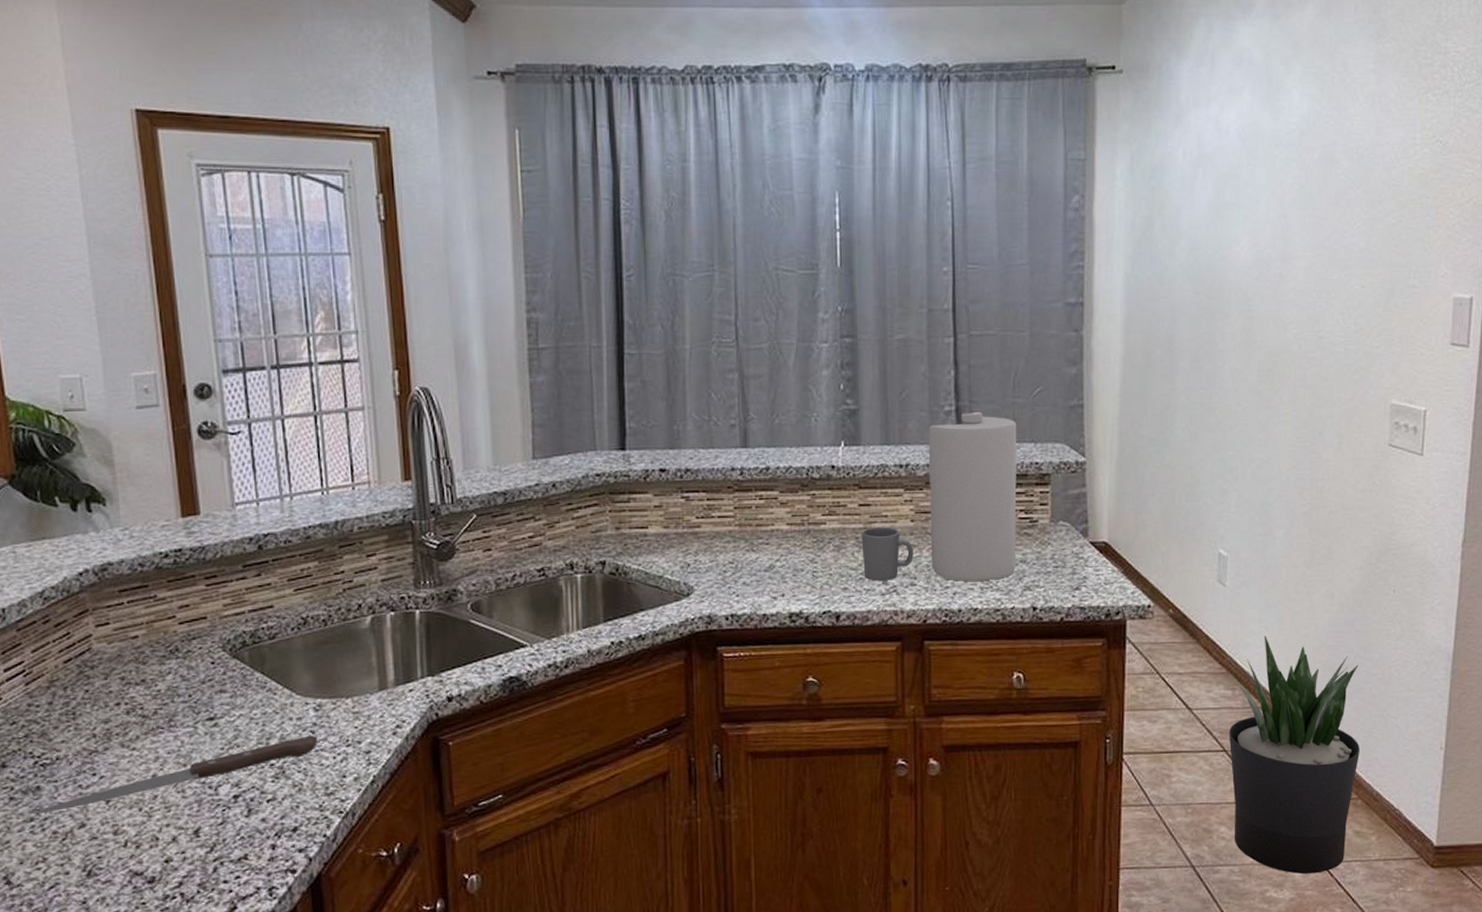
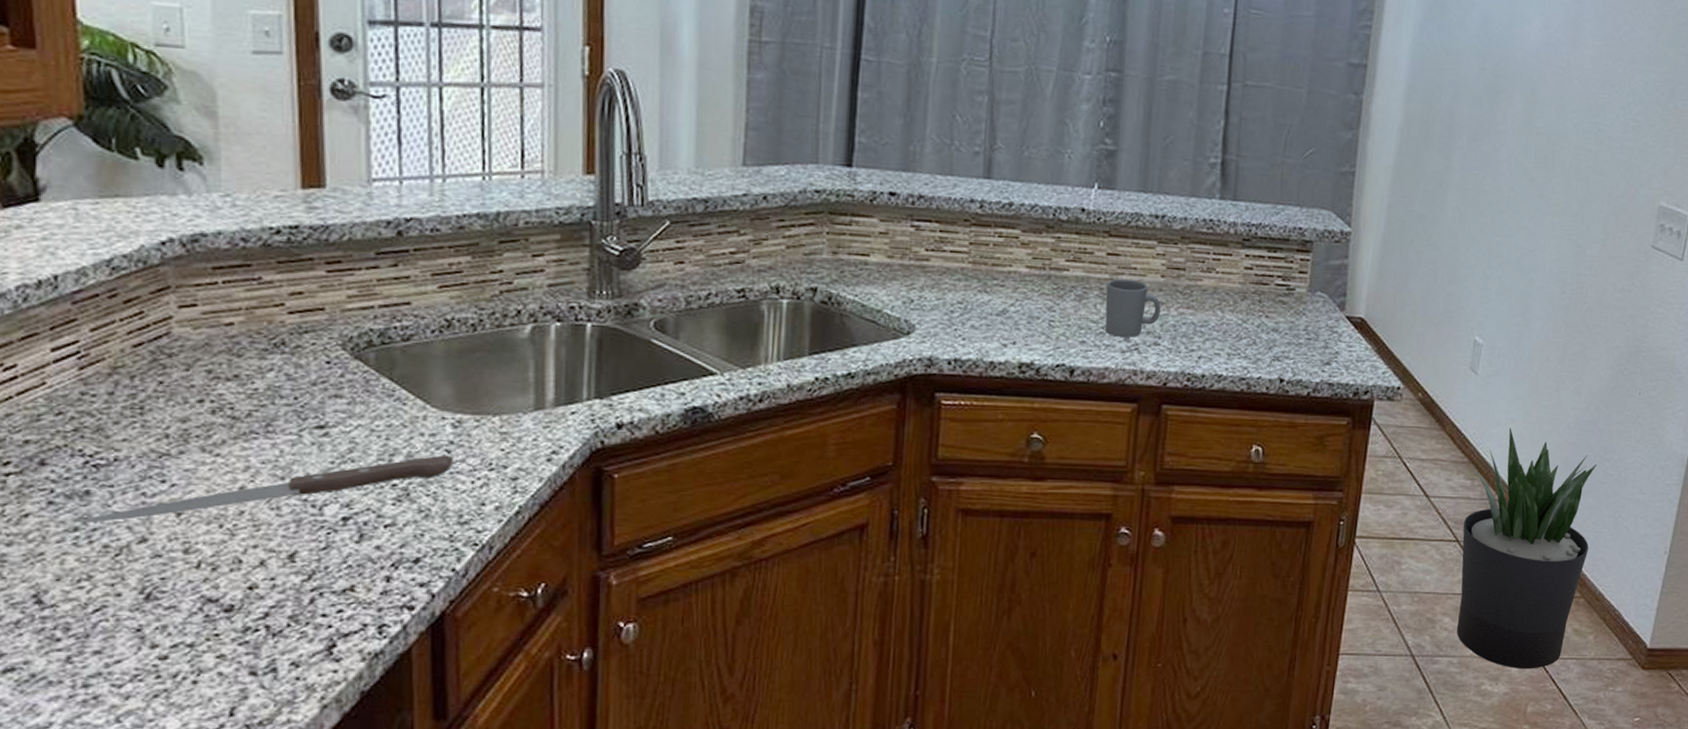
paper towel holder: present [928,411,1017,582] -> none [1178,167,1284,348]

